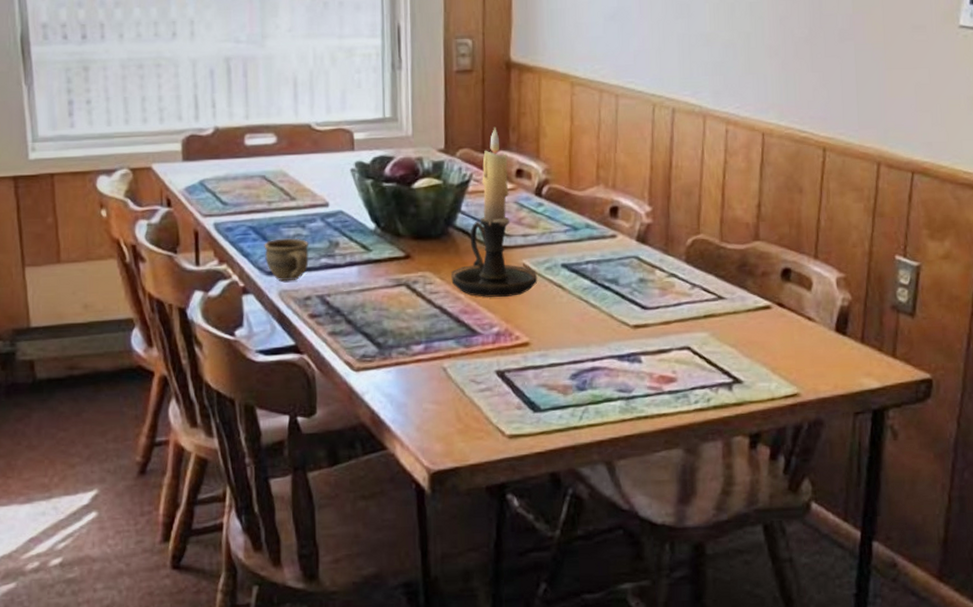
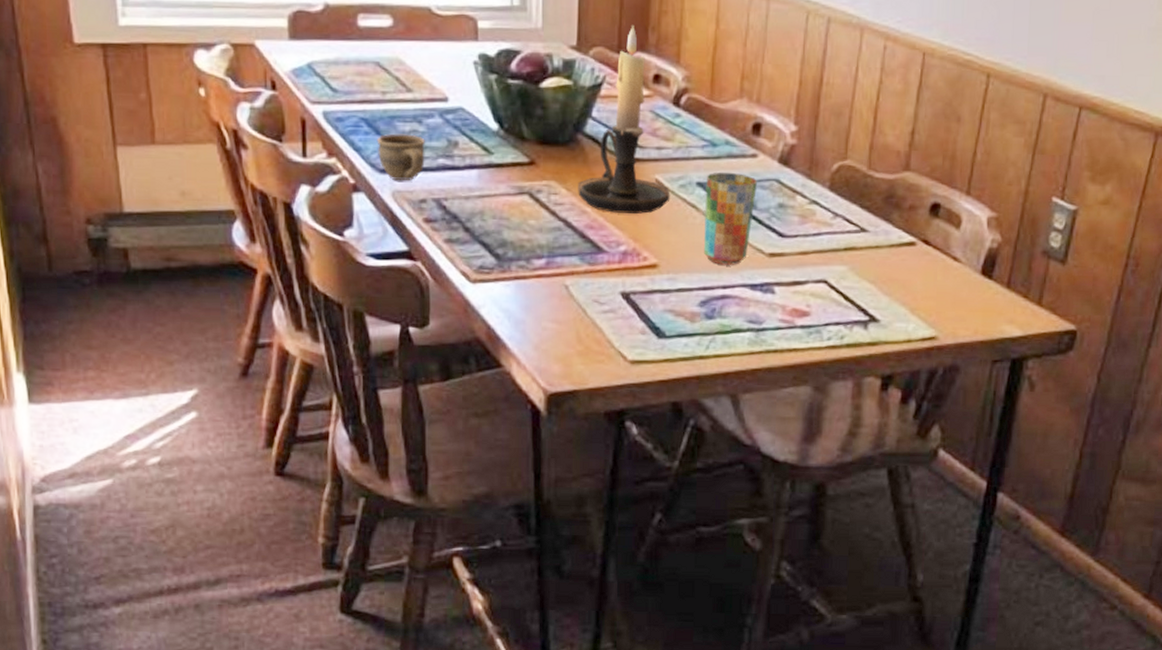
cup: none [570,253,618,339] -> present [703,172,757,265]

